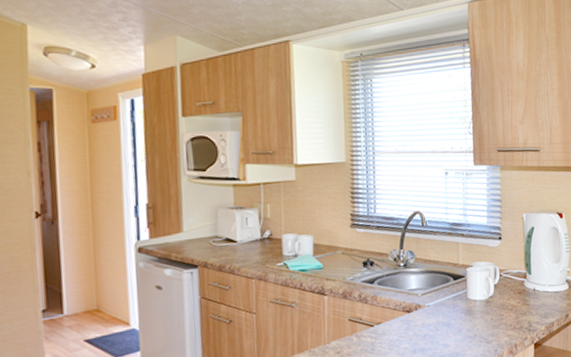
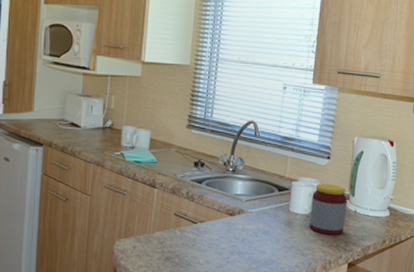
jar: none [488,264,526,318] -> present [309,183,347,235]

